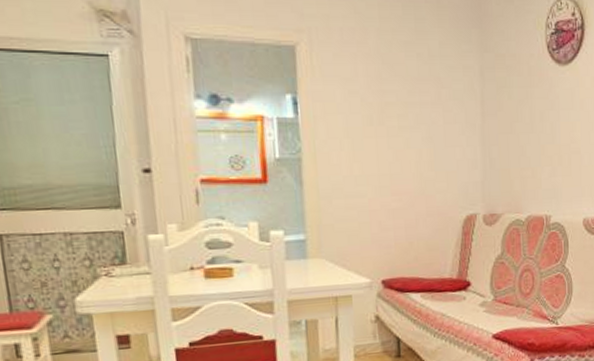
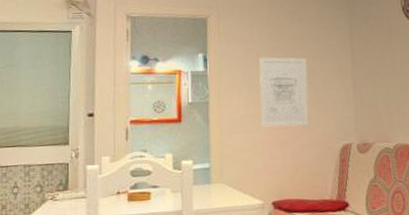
wall art: none [365,102,426,192] -> present [259,57,309,127]

